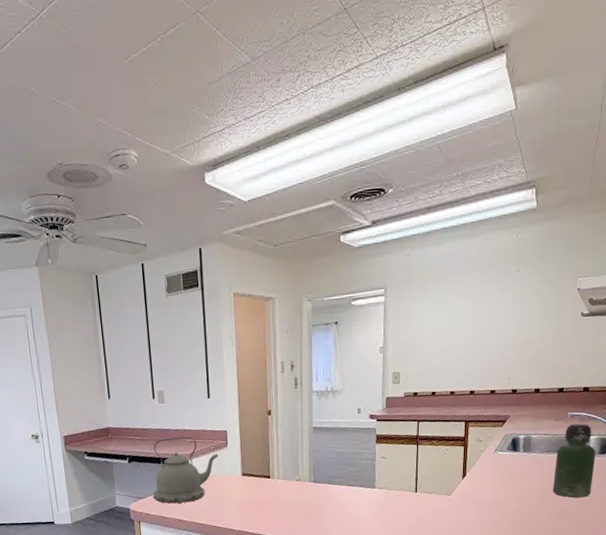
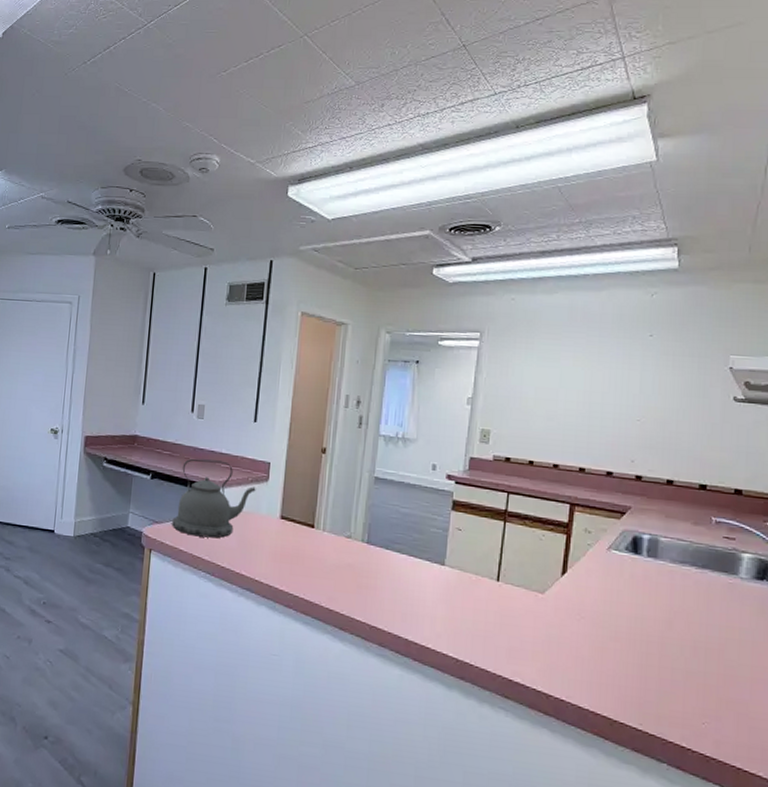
bottle: present [552,423,596,498] -> none [686,533,751,634]

